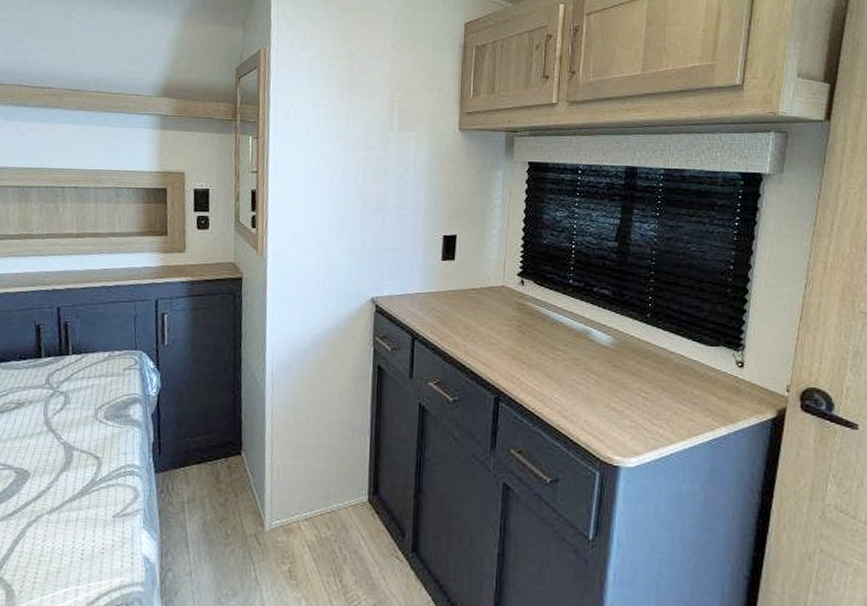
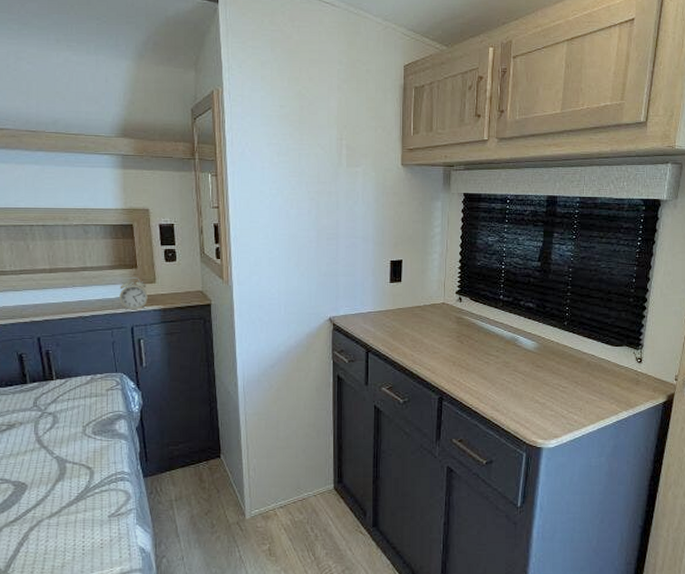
alarm clock: none [146,245,176,281] -> present [119,278,148,310]

